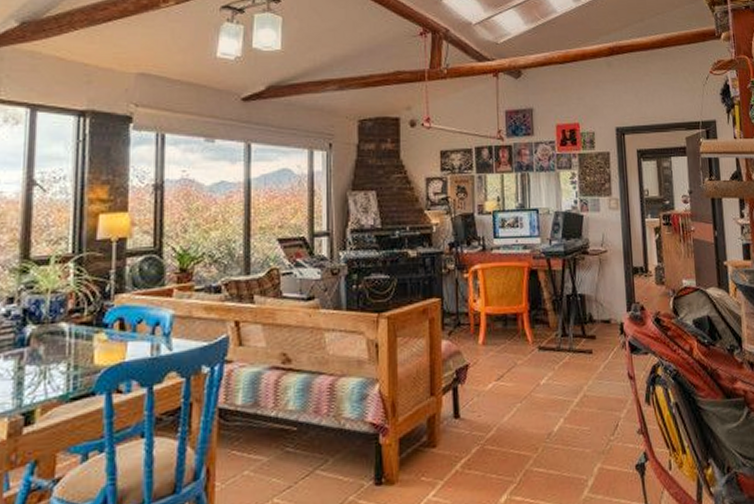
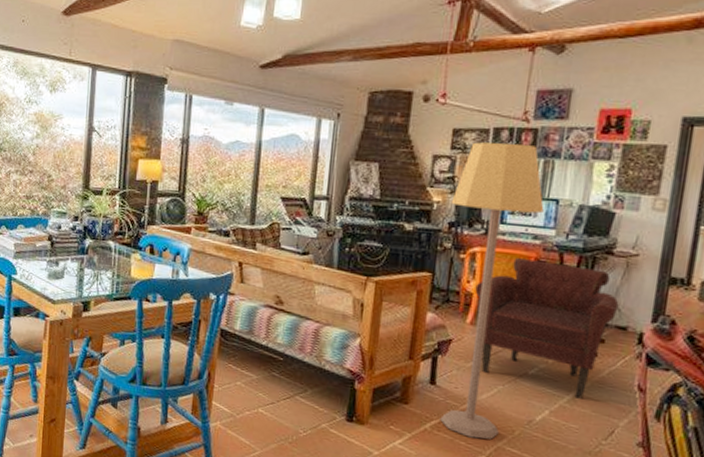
lamp: none [448,160,528,468] -> present [440,142,544,440]
leather: none [482,269,601,400] -> present [475,258,619,399]

